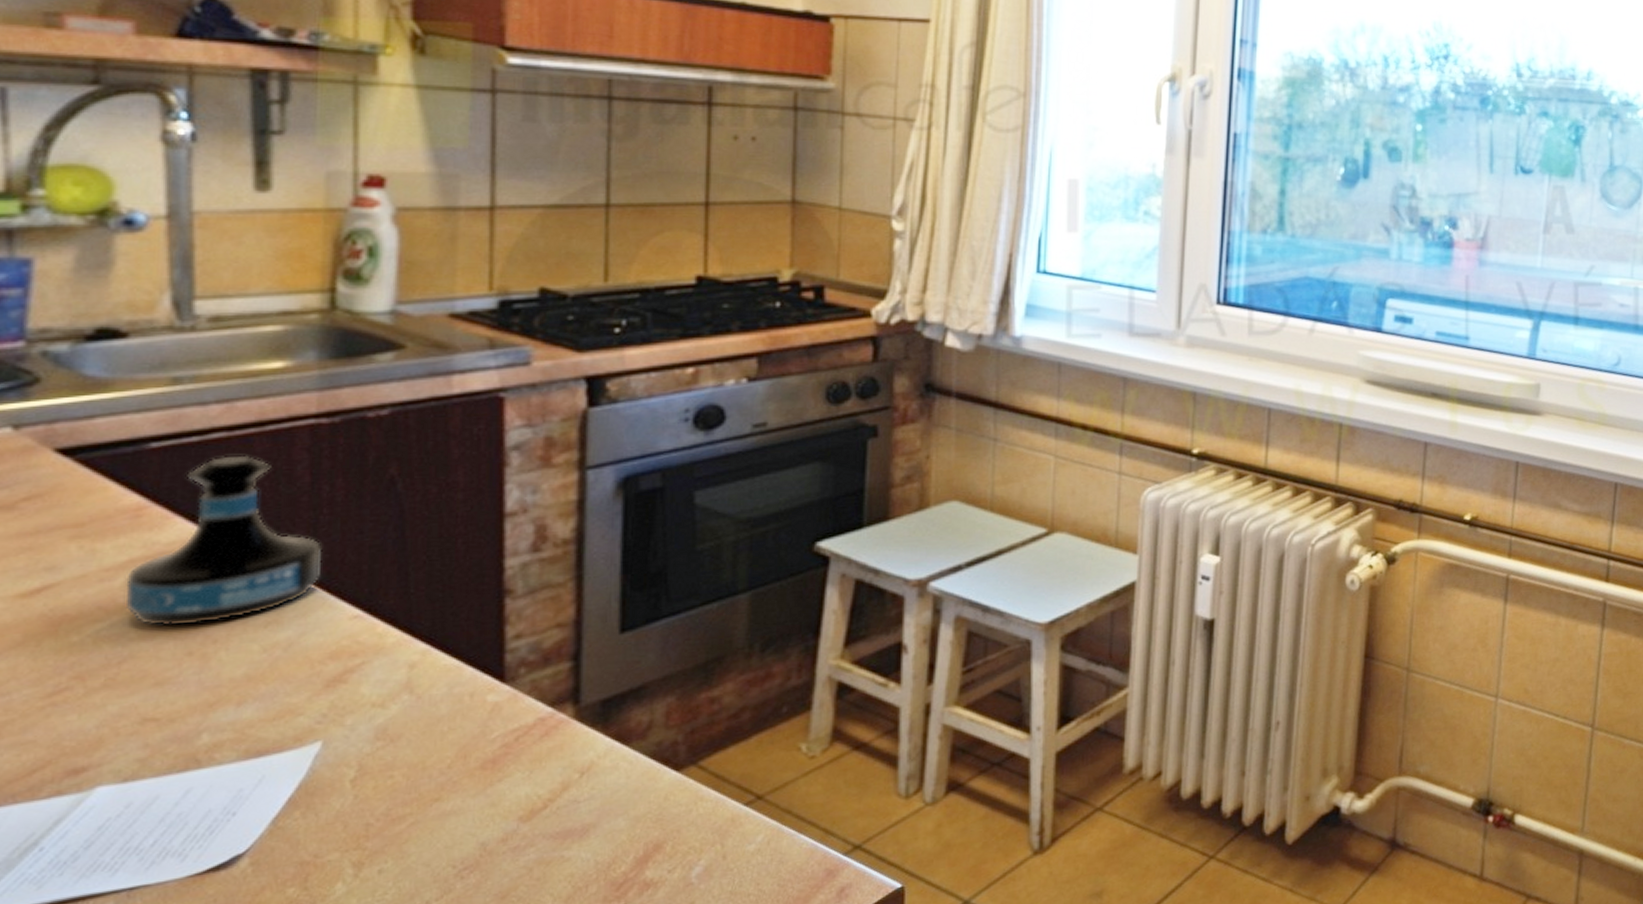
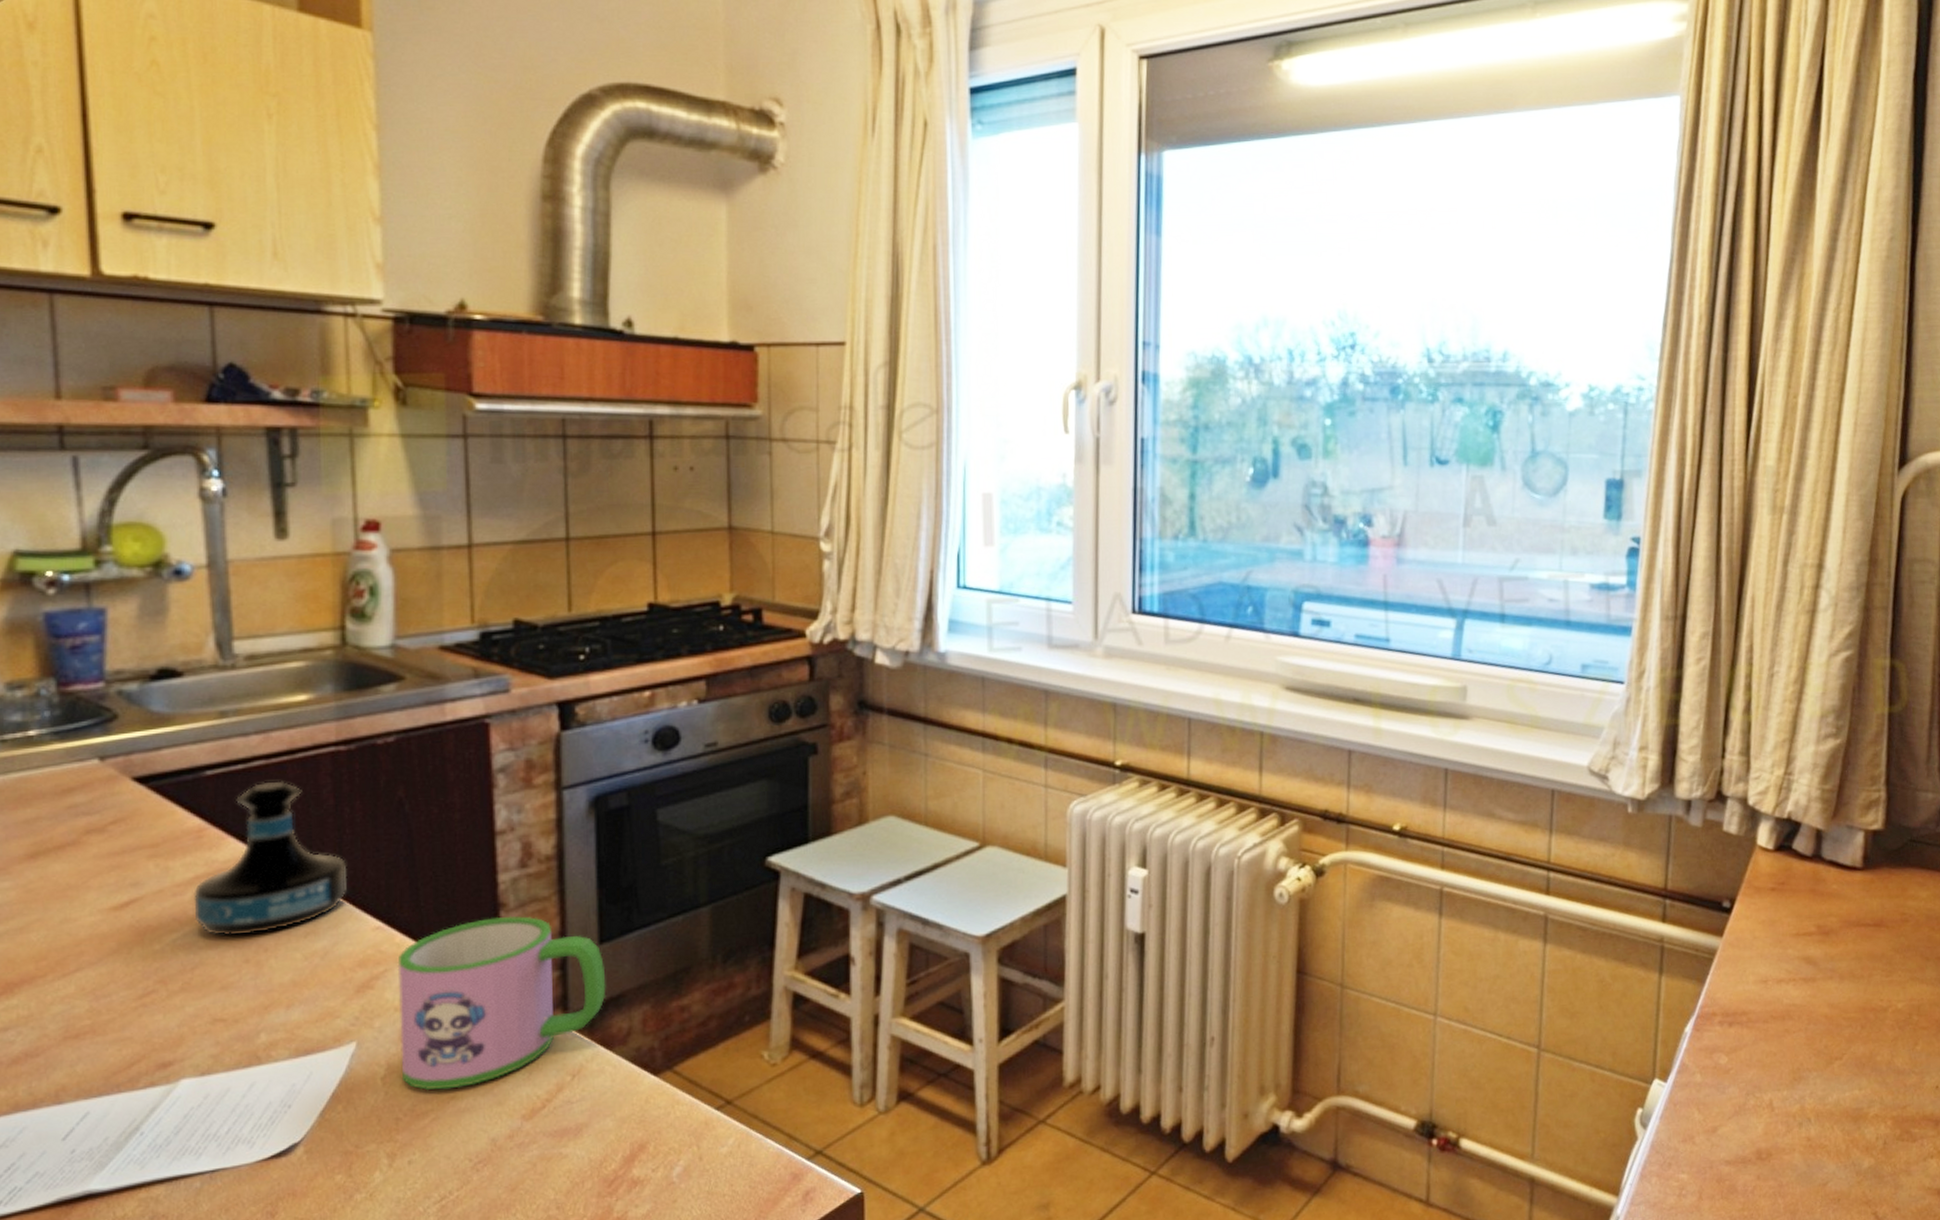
mug: none [376,603,626,793] -> present [397,915,607,1091]

